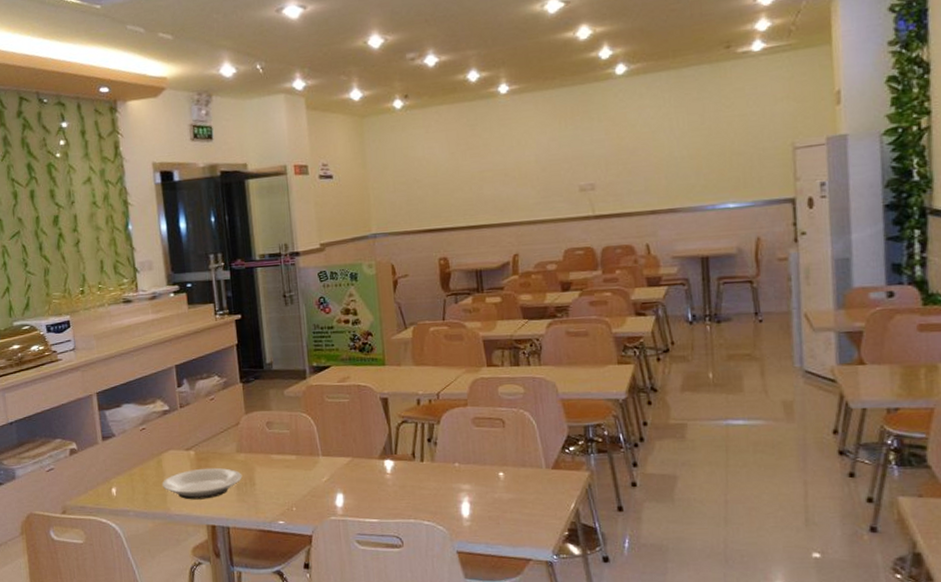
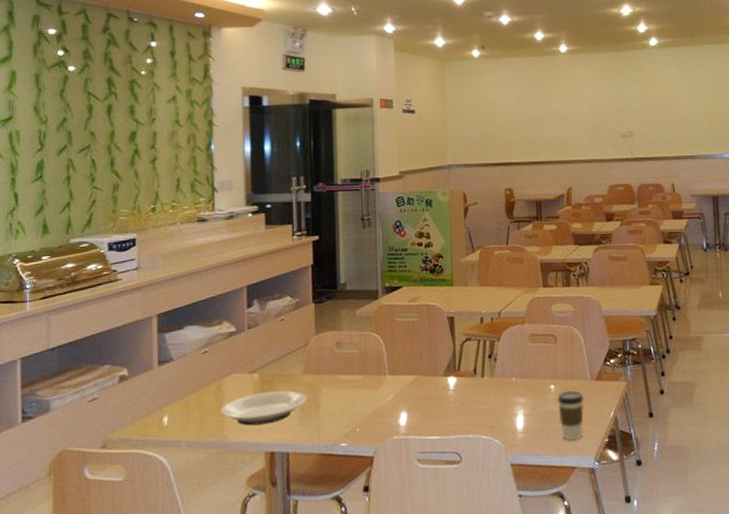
coffee cup: none [508,478,540,531] -> present [558,390,585,441]

